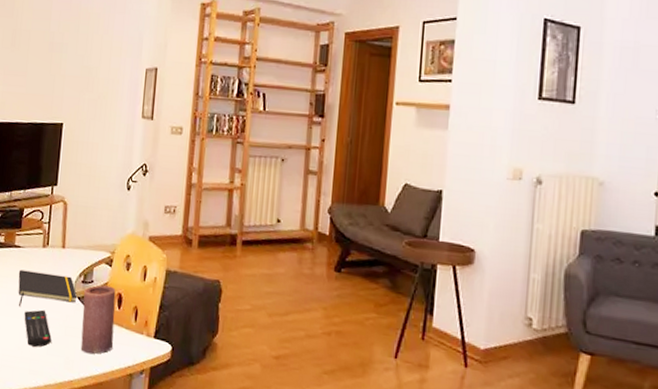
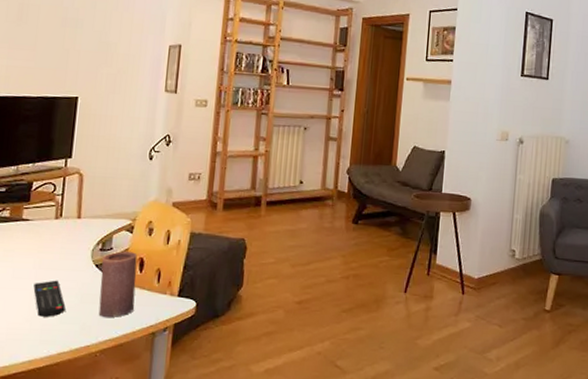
notepad: present [18,269,78,306] -> none [26,242,95,279]

